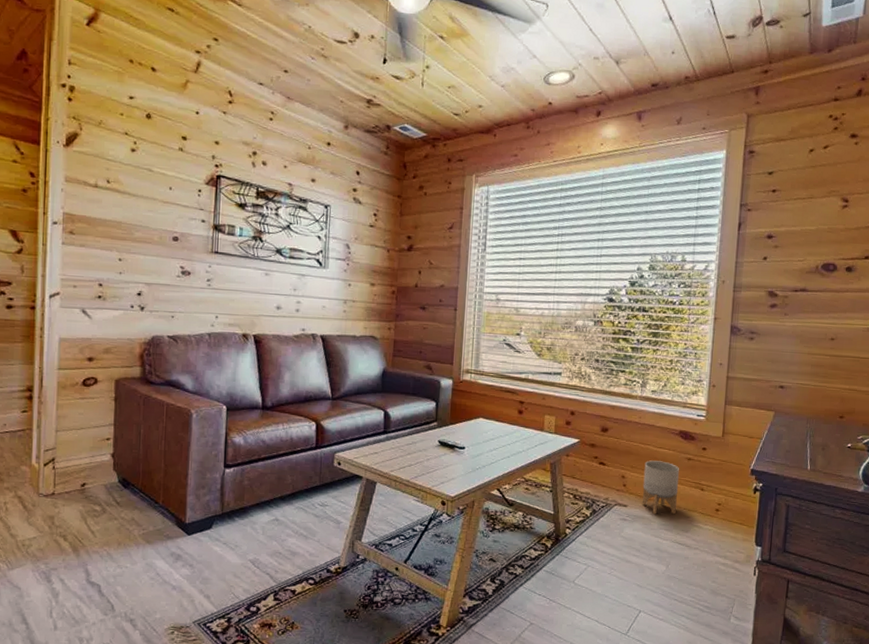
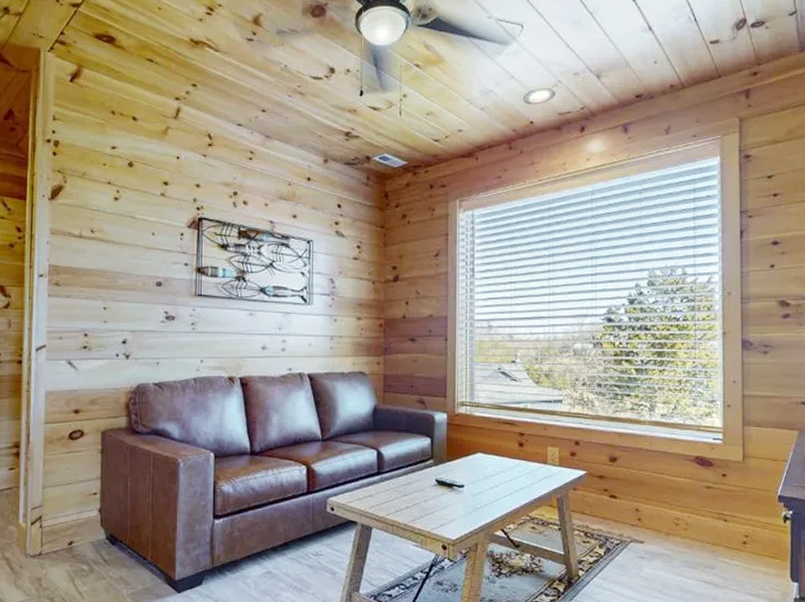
planter: present [641,460,680,515] -> none [659,491,699,551]

